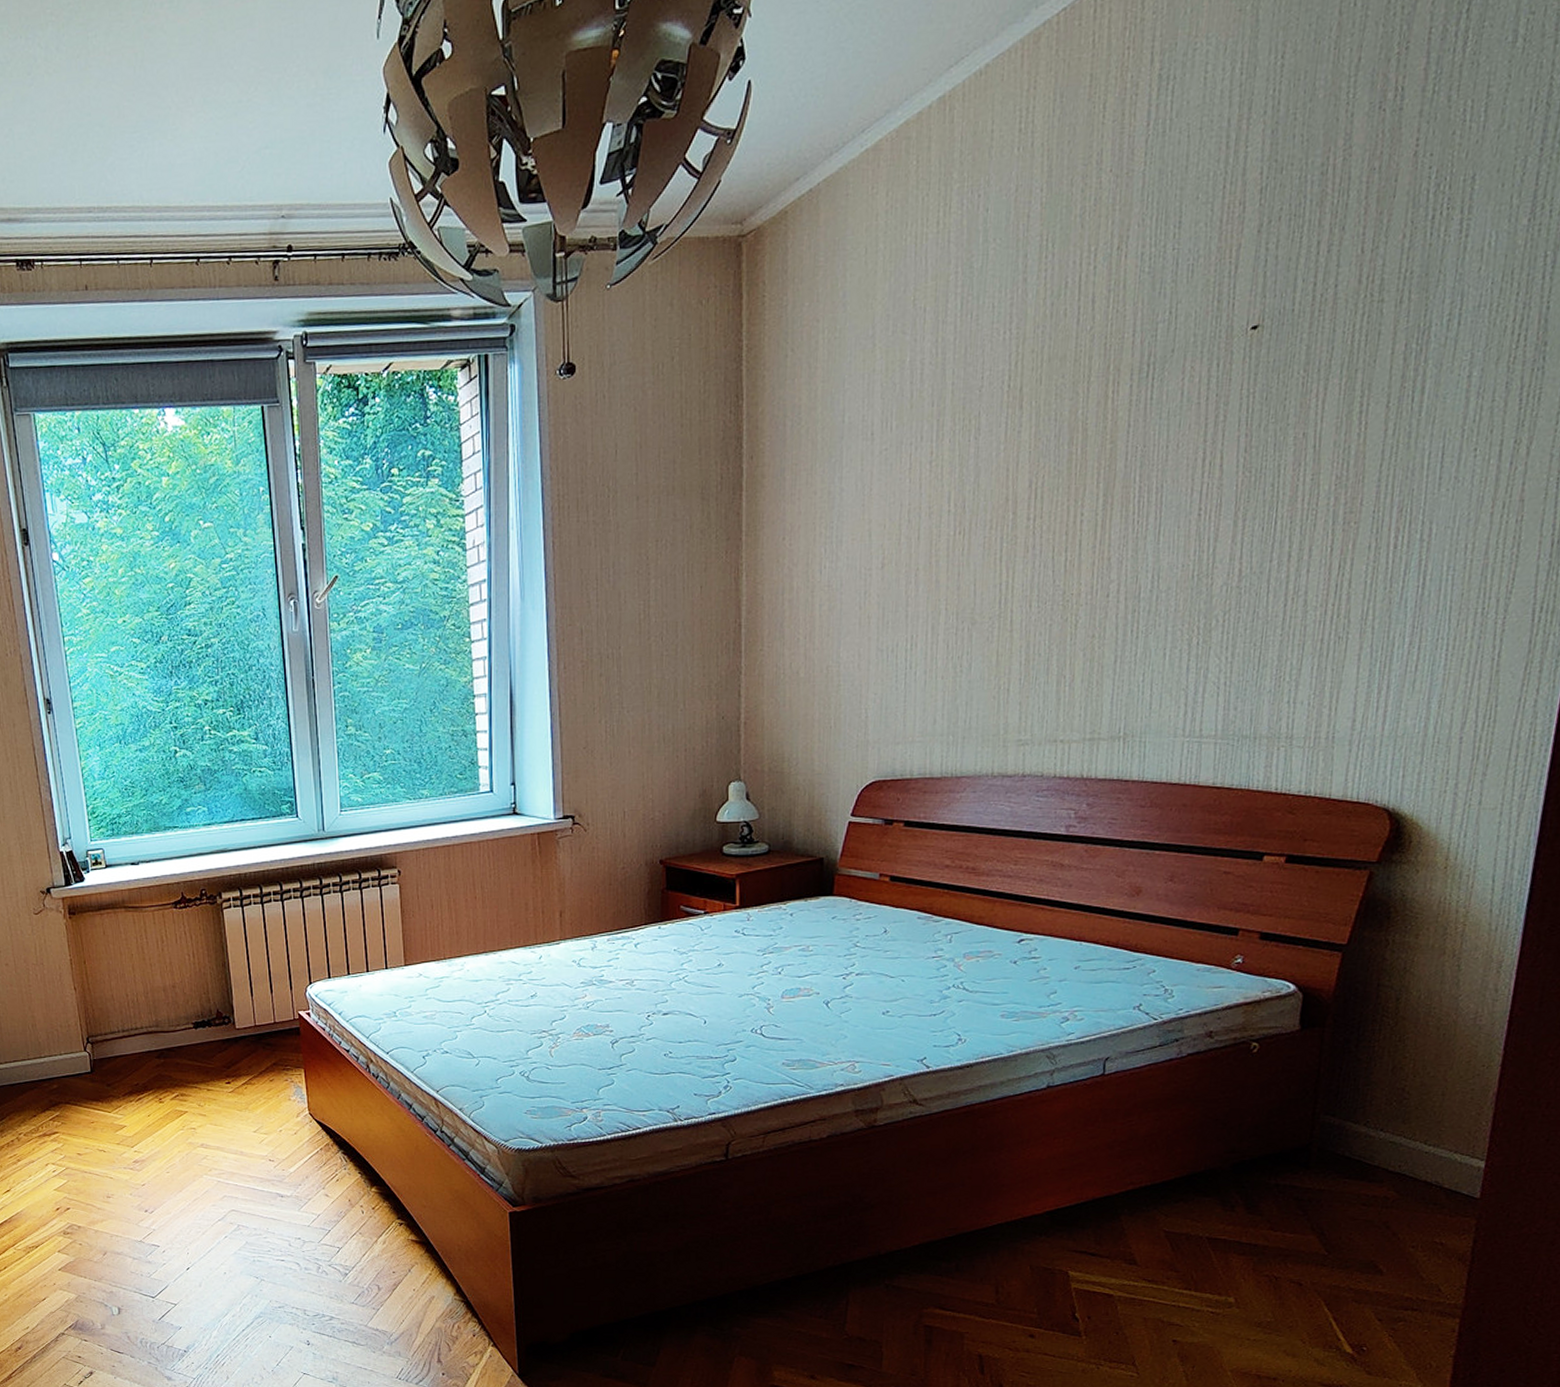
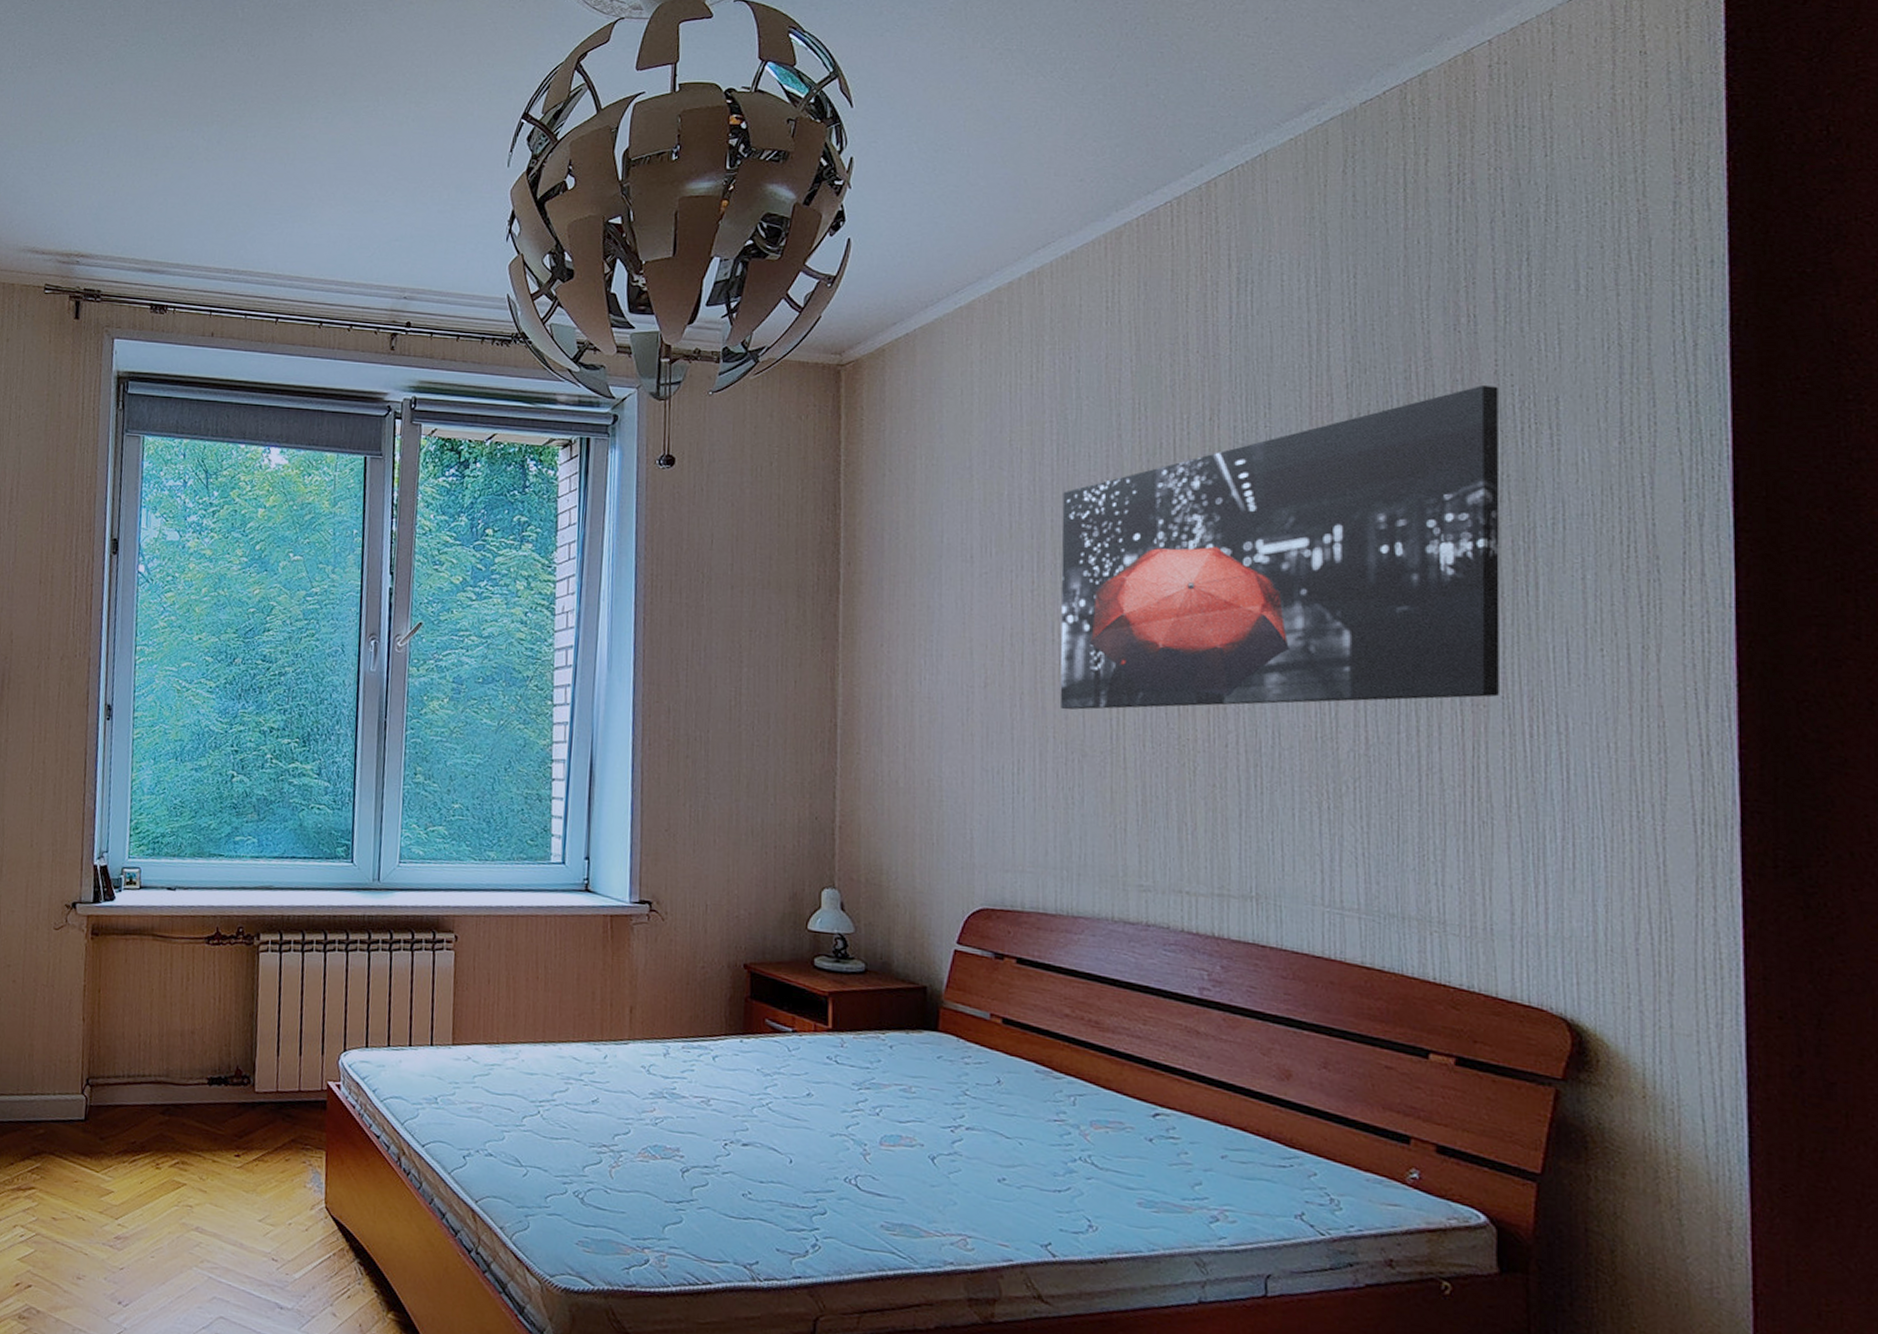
wall art: none [953,170,1416,581] -> present [1059,384,1500,710]

